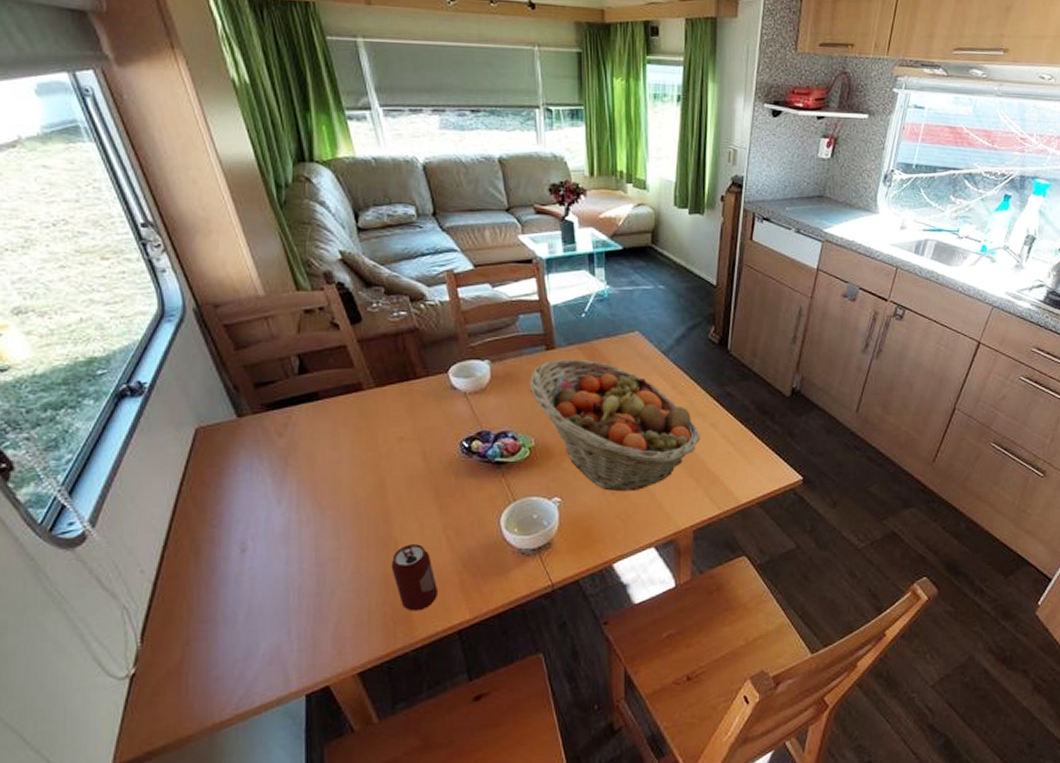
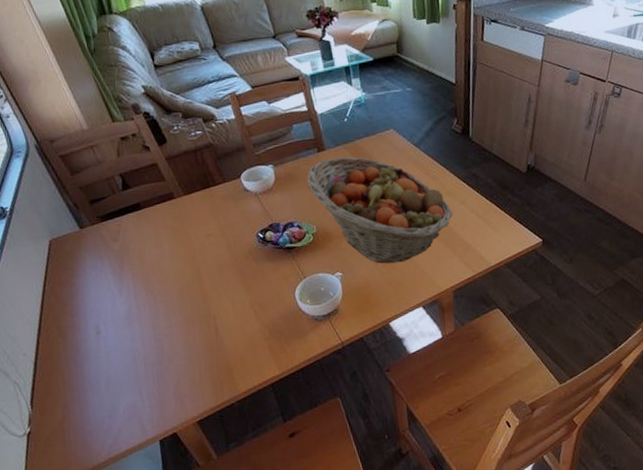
beverage can: present [391,544,439,611] -> none [212,318,253,371]

